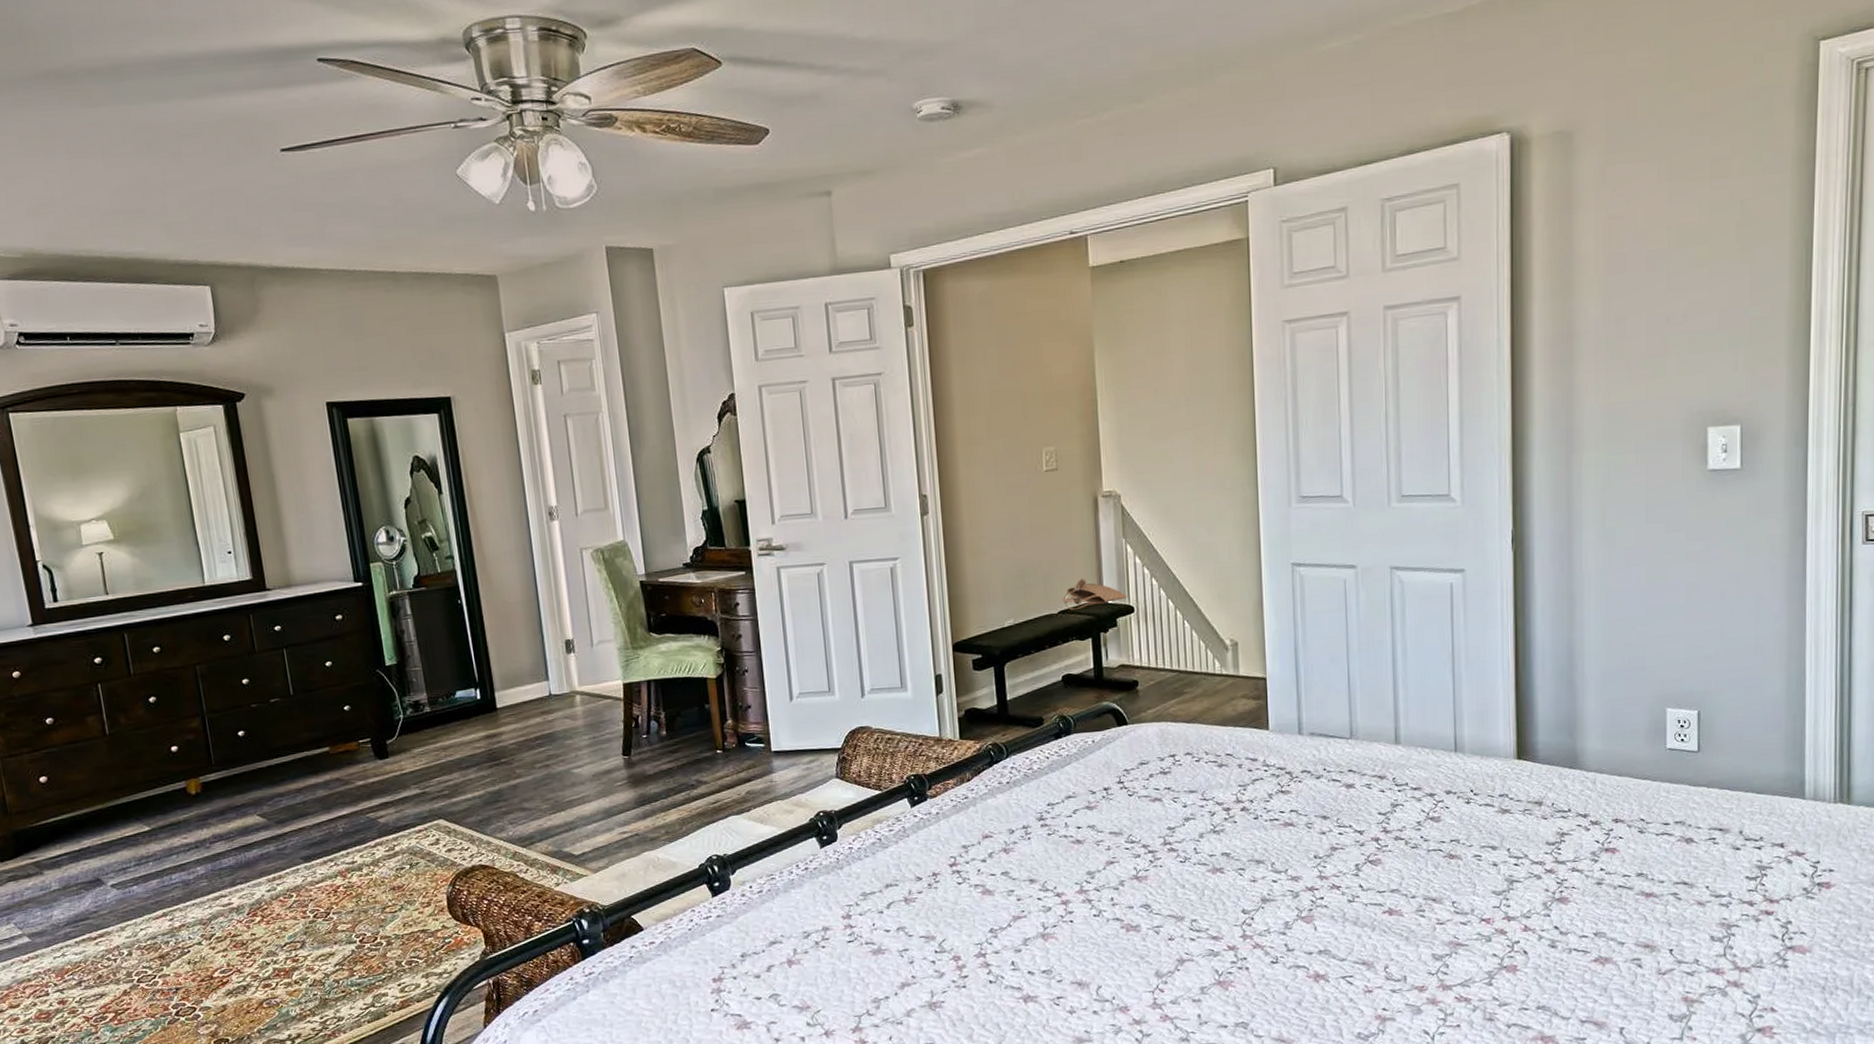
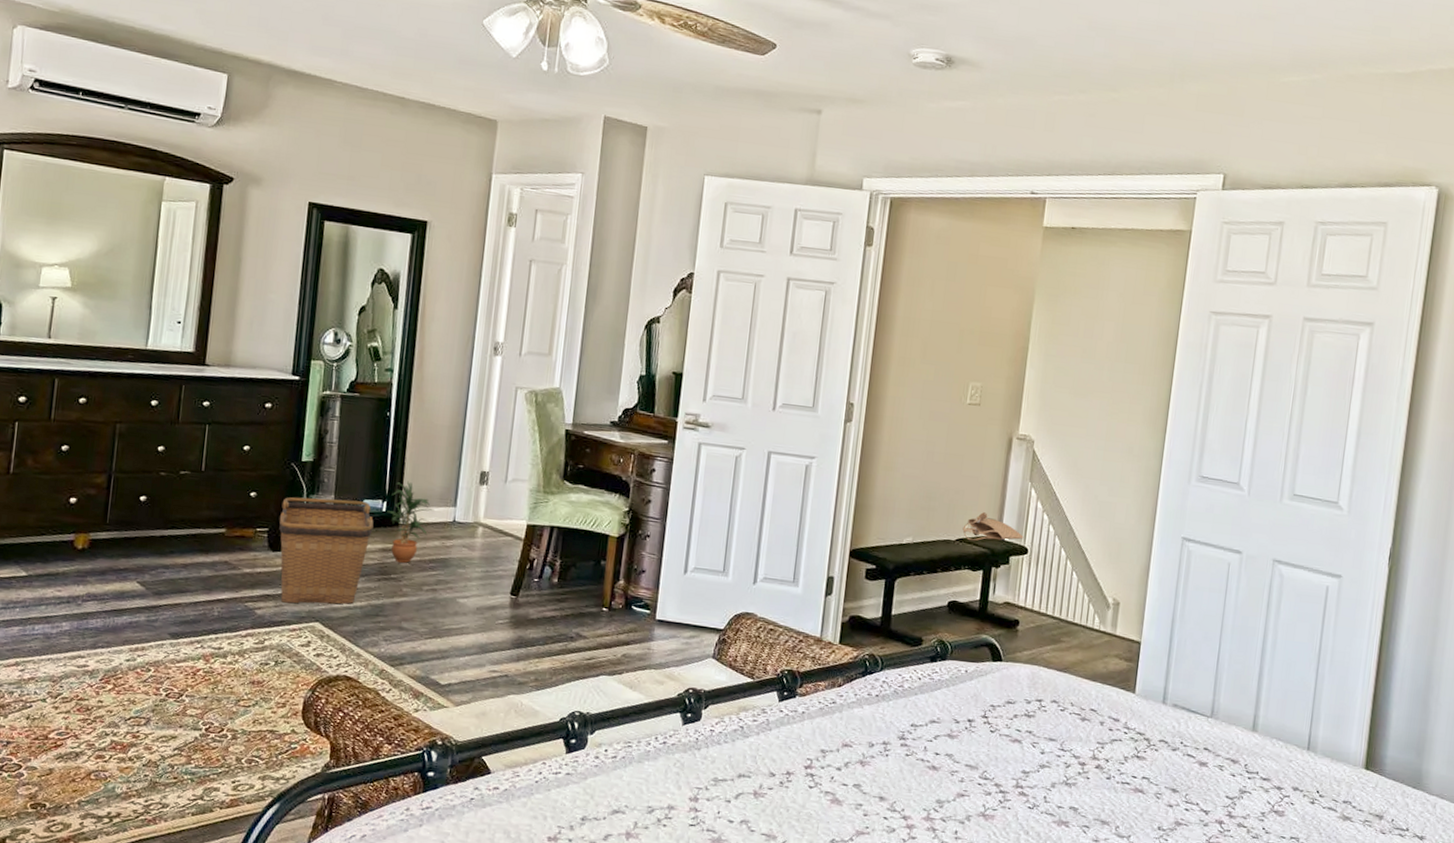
bicycle basket: none [377,693,473,807] -> present [279,497,374,604]
potted plant: none [482,664,528,746] -> present [387,481,434,563]

